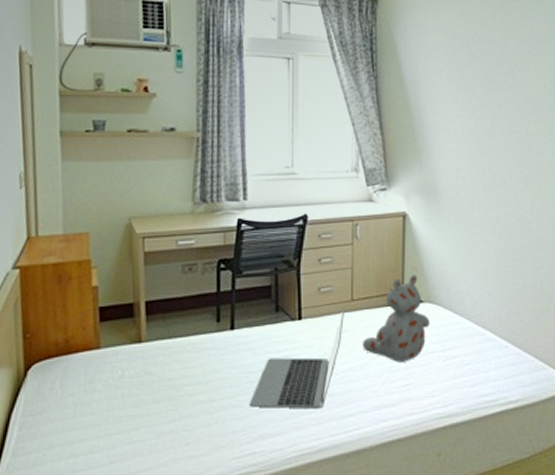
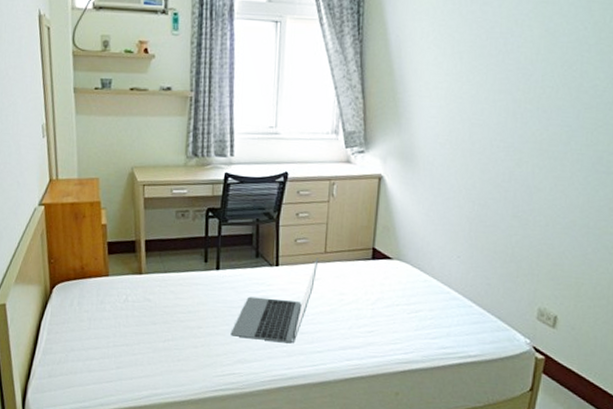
stuffed bear: present [362,275,430,362] -> none [332,233,398,311]

